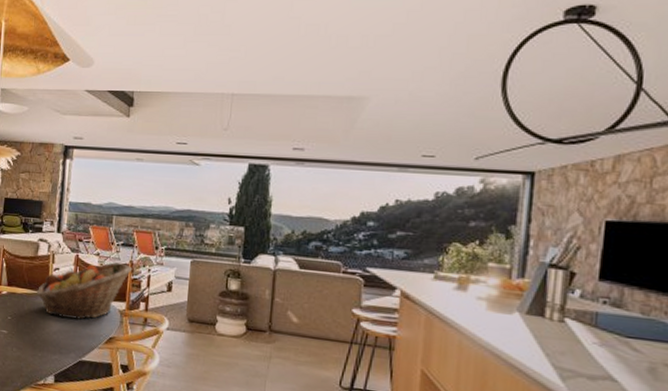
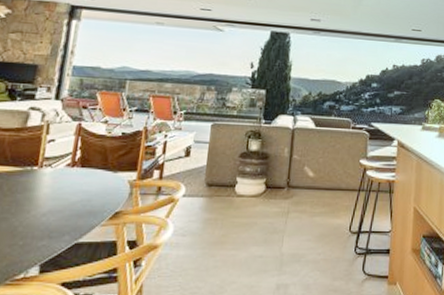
fruit basket: present [37,262,133,320] -> none [22,129,147,197]

